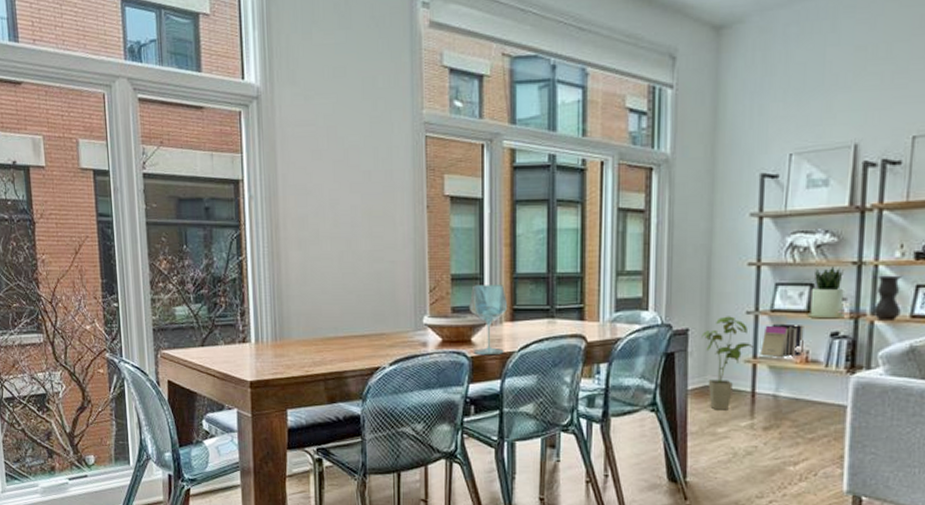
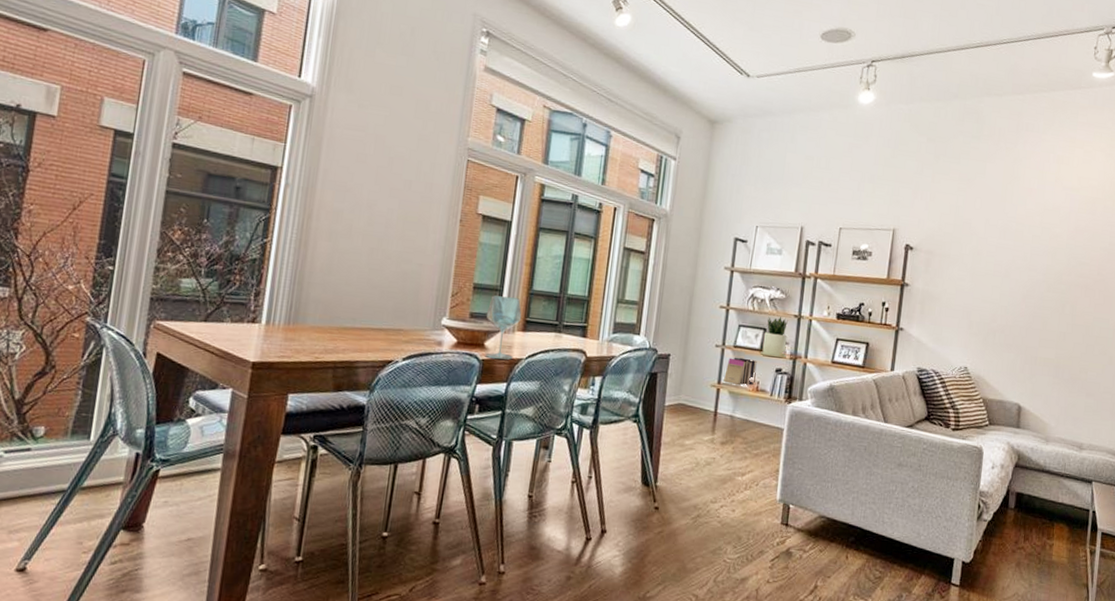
house plant: present [701,316,753,410] -> none [680,347,719,426]
vase: present [873,275,901,322] -> none [806,328,827,365]

